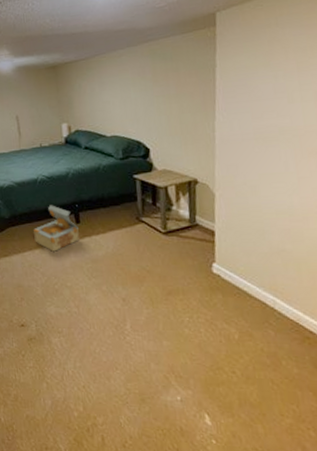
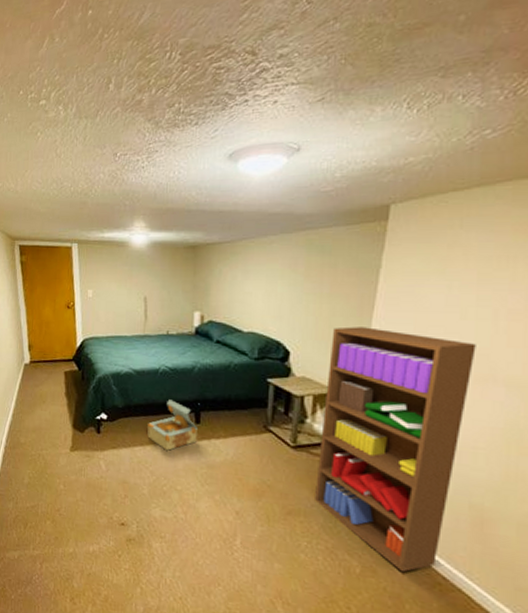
bookshelf: none [183,119,306,332] -> present [315,326,476,573]

